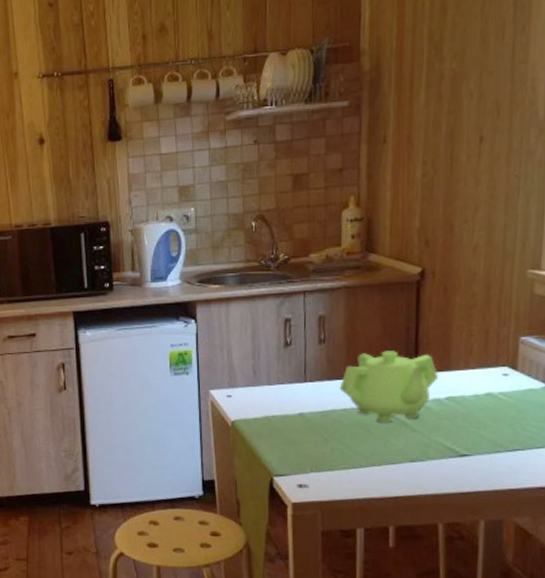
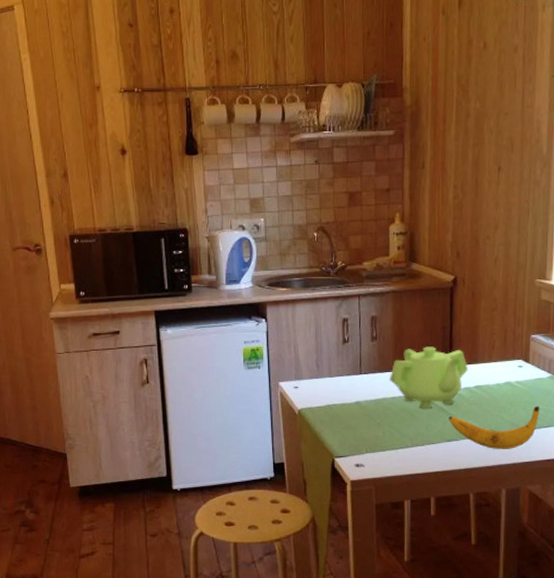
banana: none [413,422,531,474] -> present [449,405,540,450]

